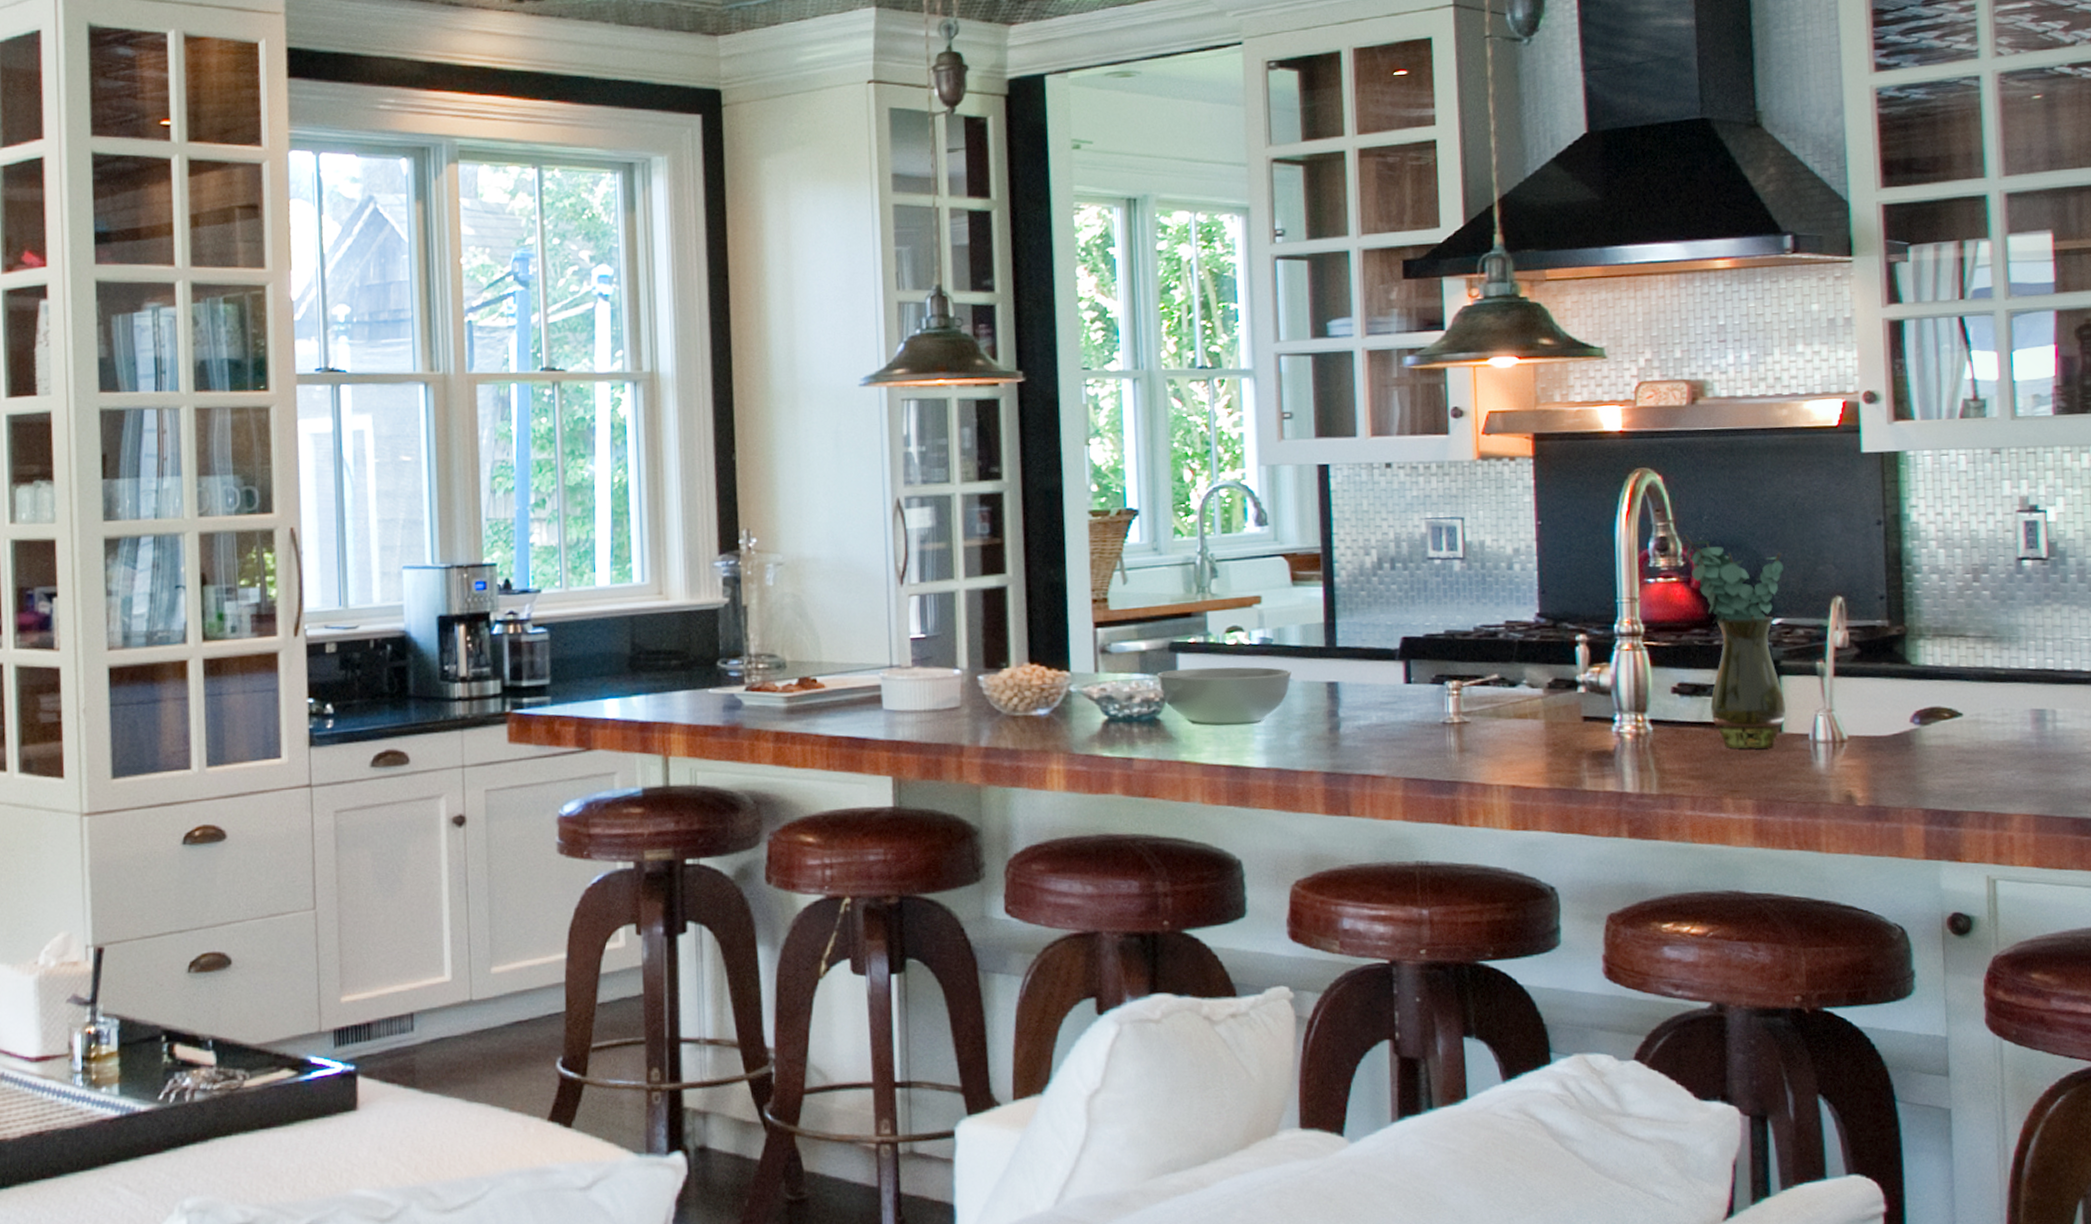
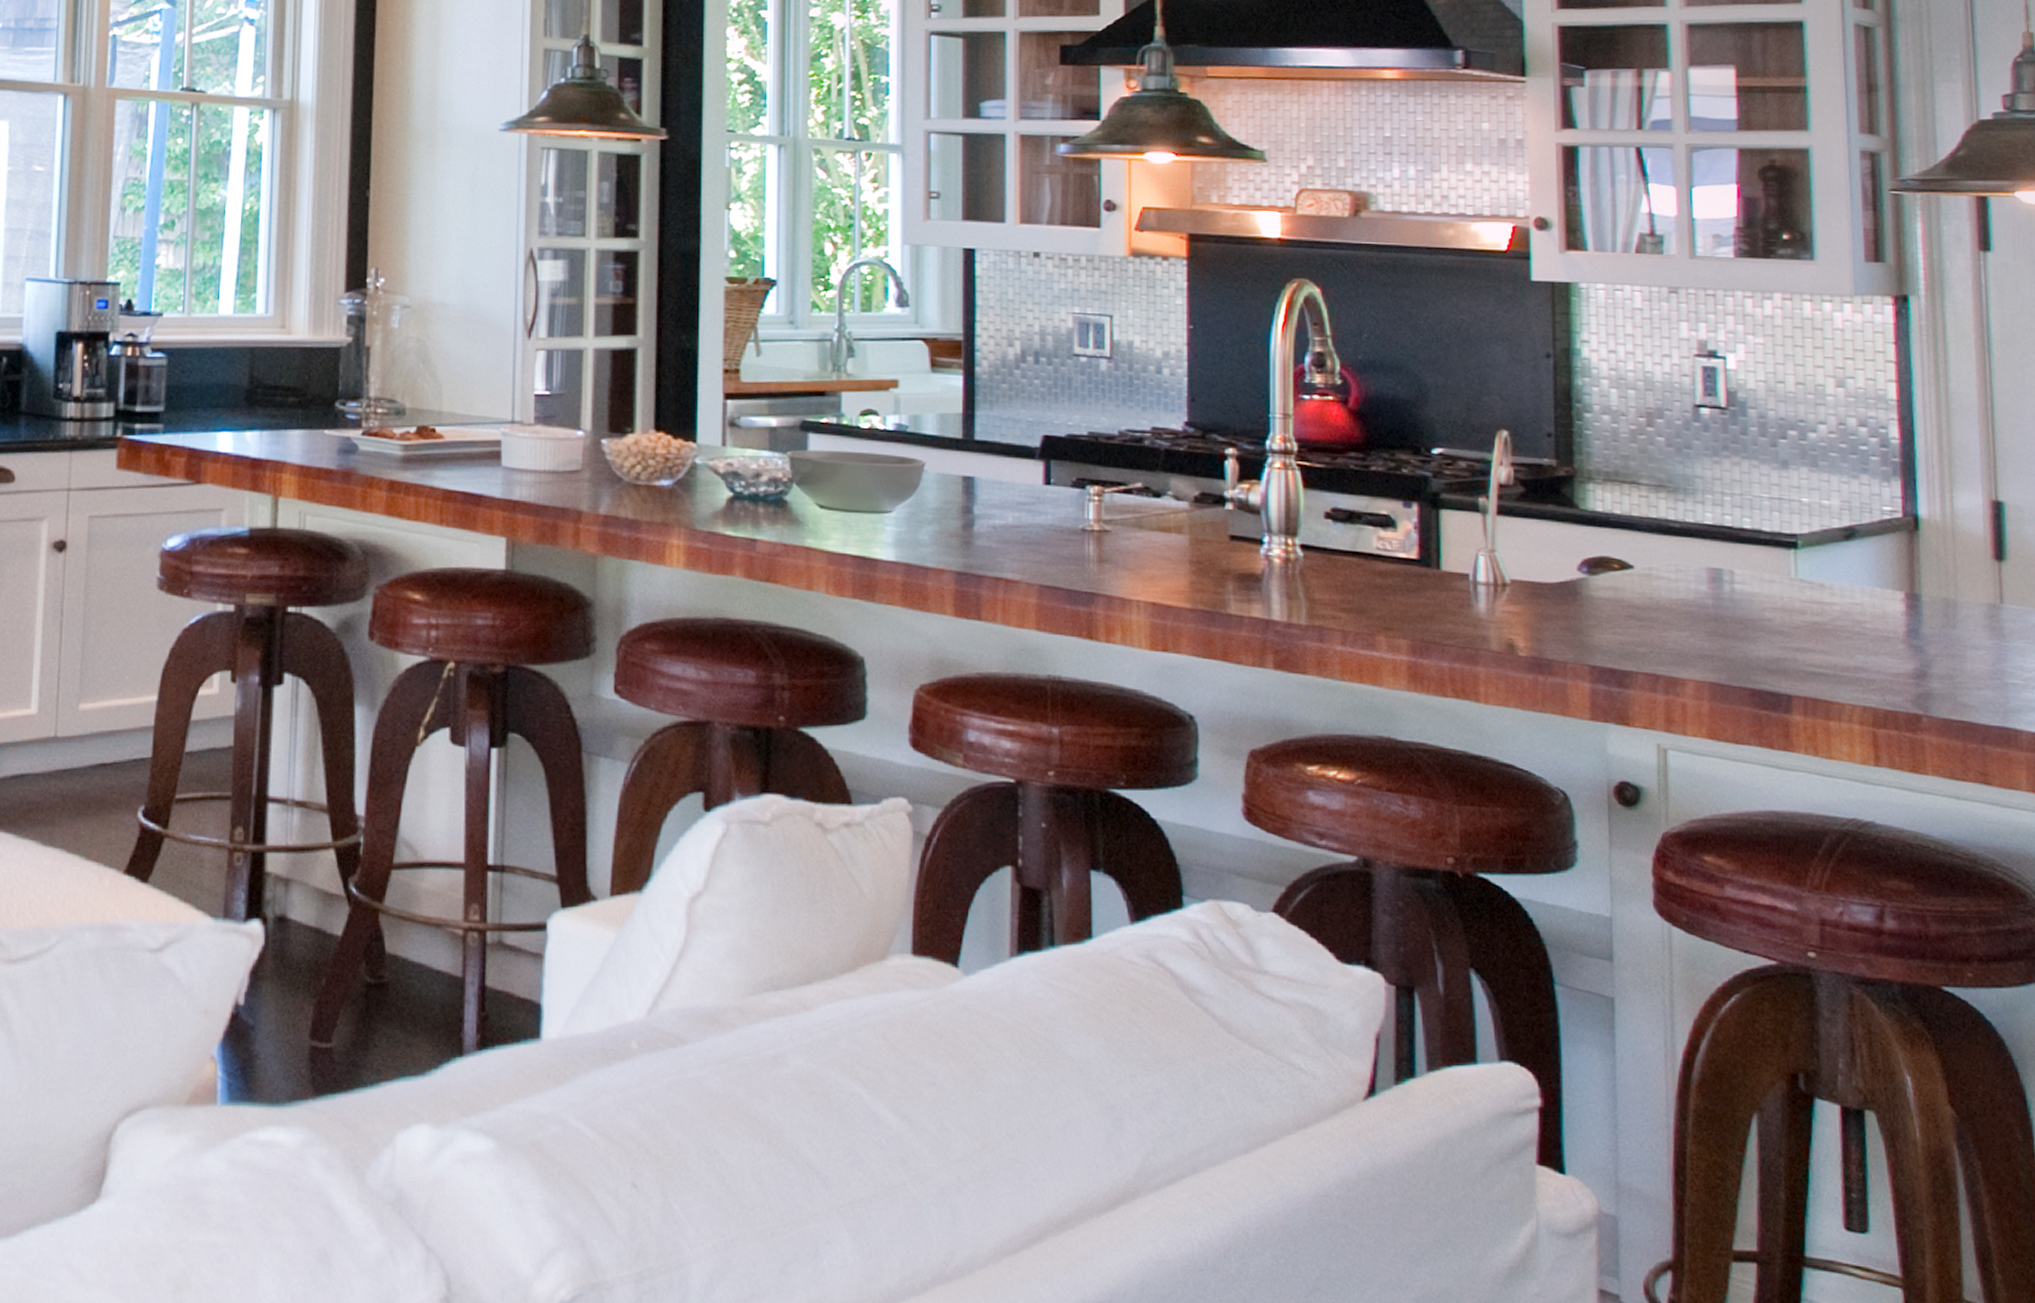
vase: present [1684,534,1786,749] -> none [1342,351,1447,585]

